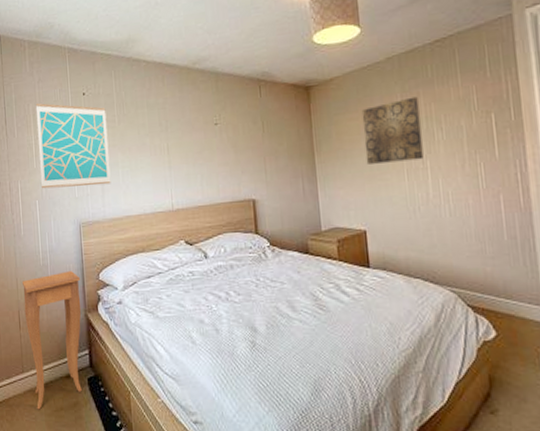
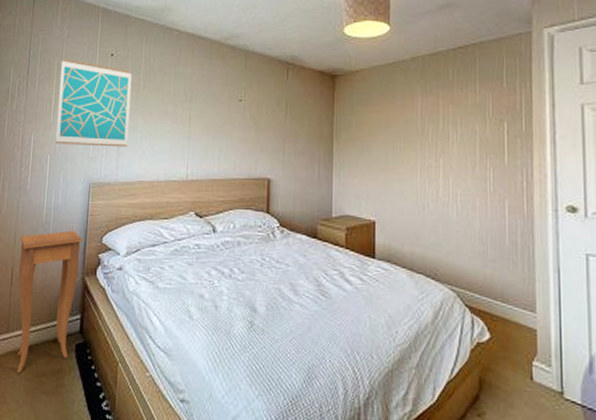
wall art: present [361,96,424,164] -> none [382,97,437,158]

